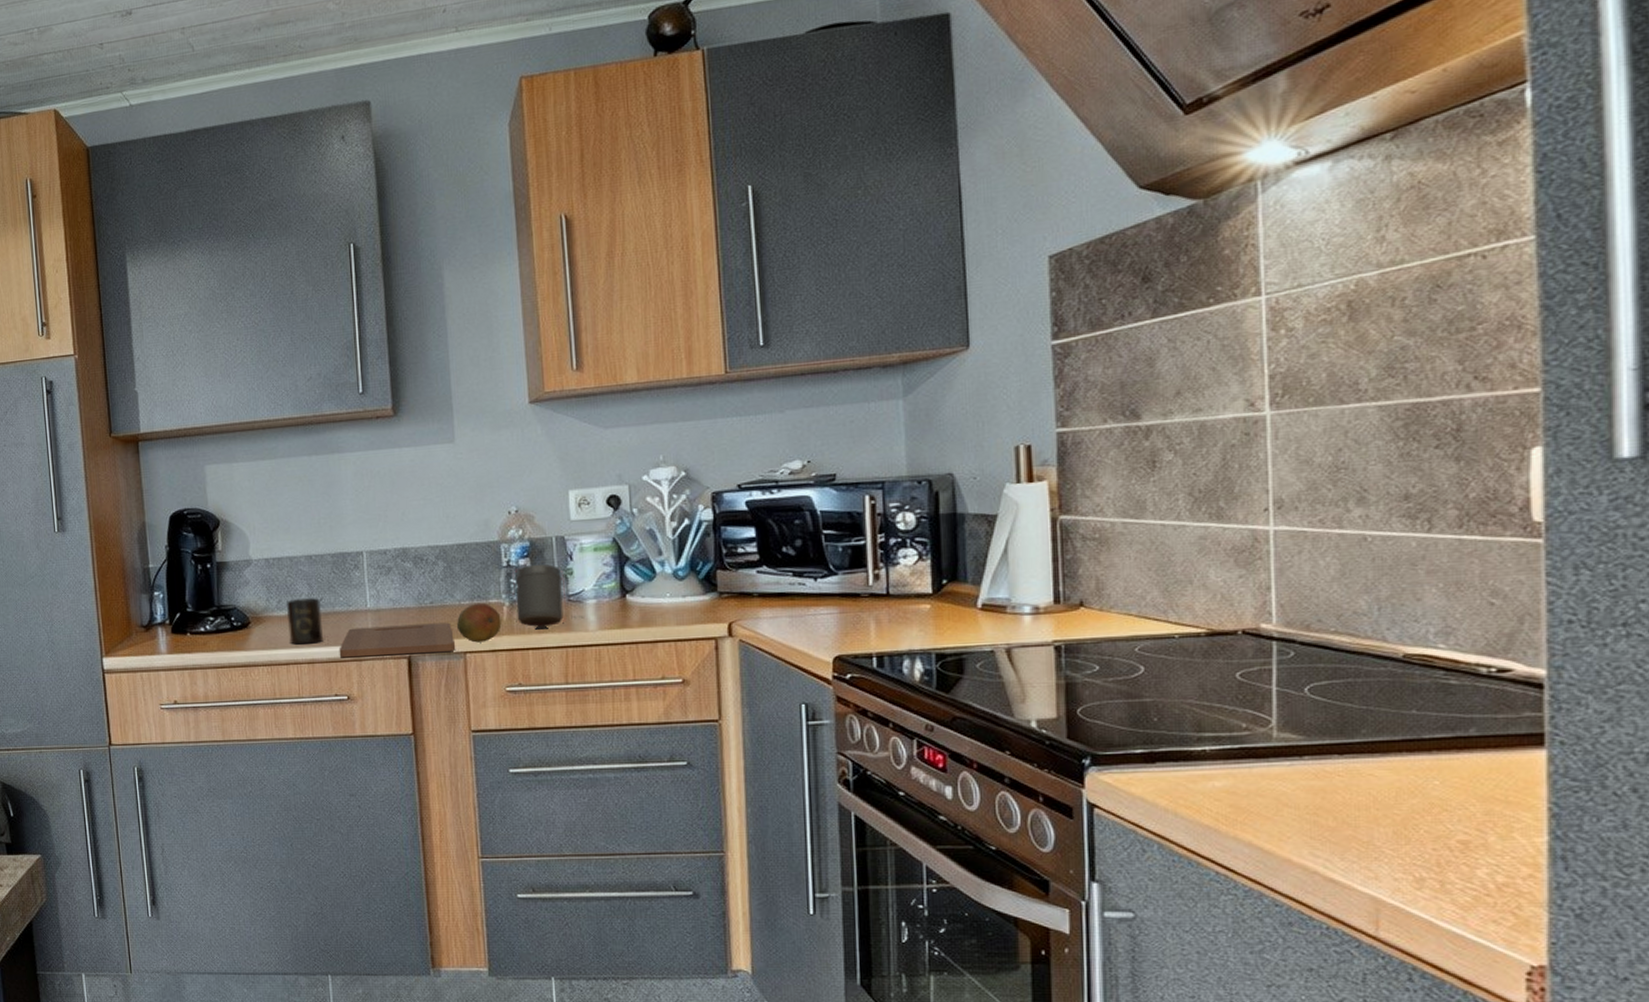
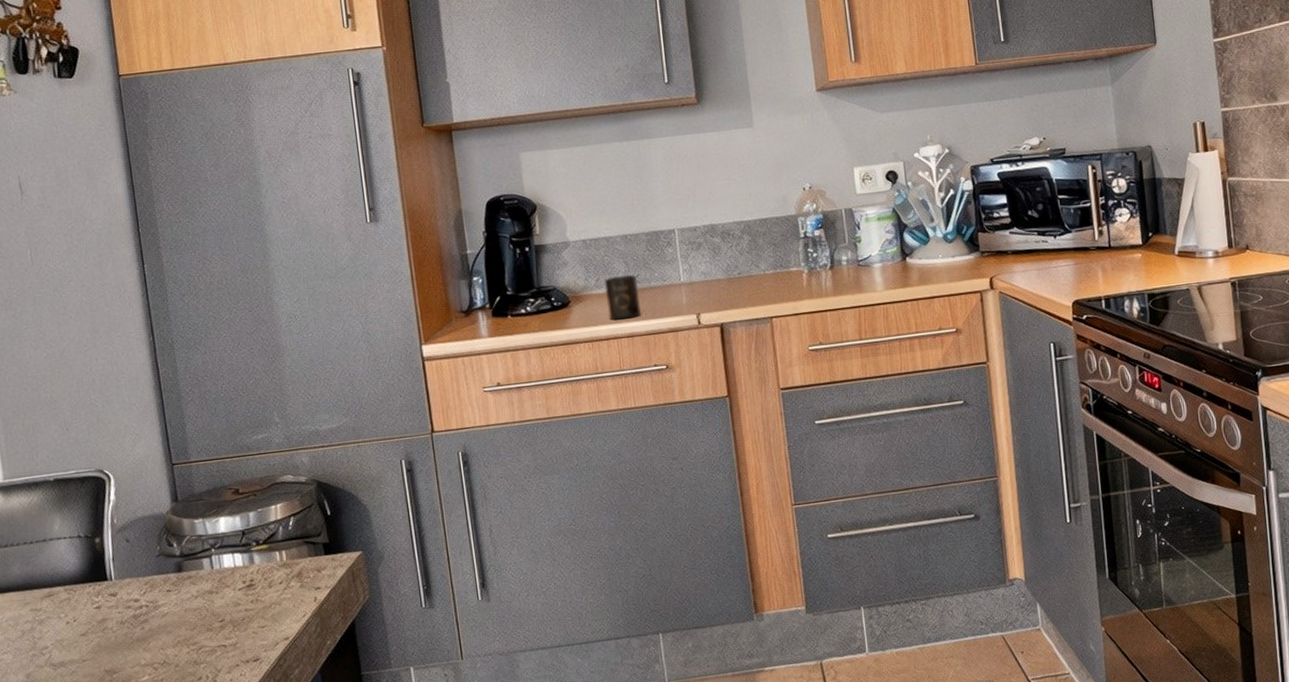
cutting board: present [339,622,455,658] -> none [656,291,762,330]
fruit: present [457,602,502,643] -> none [763,271,802,308]
canister: present [496,560,584,630] -> none [796,230,873,293]

